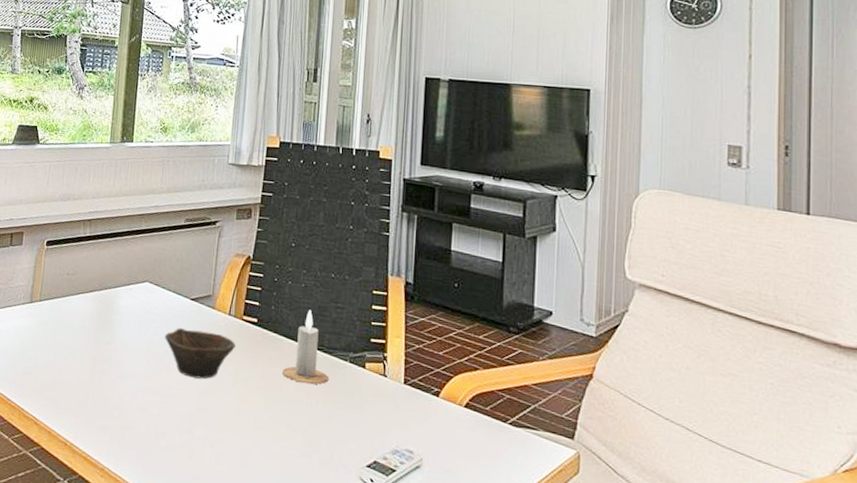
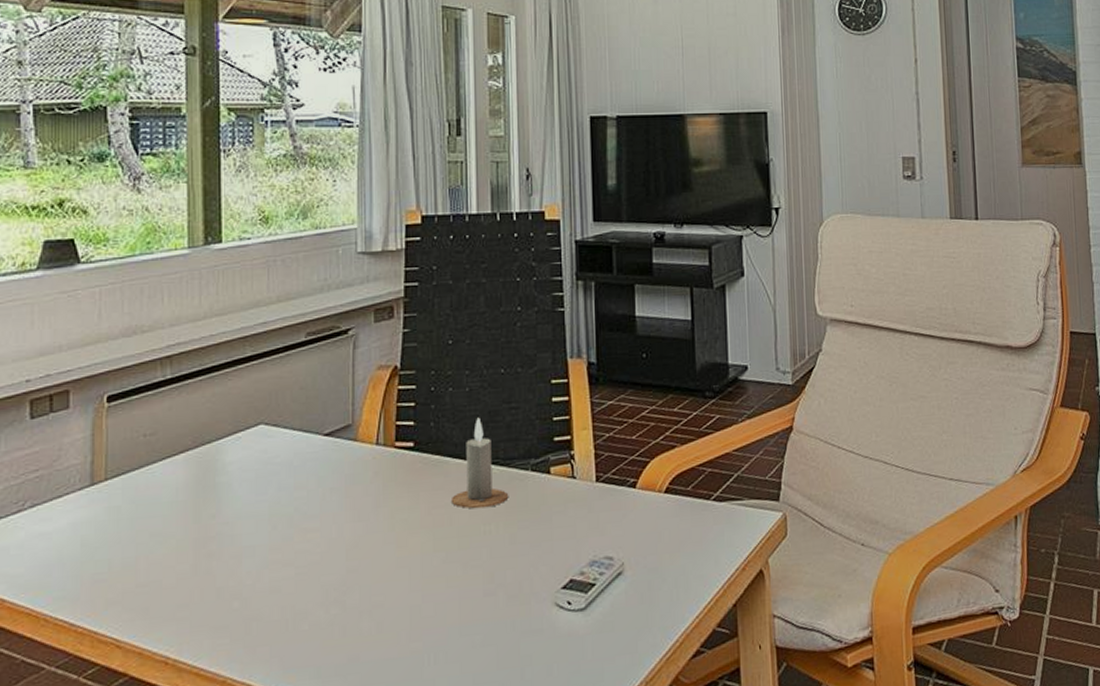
bowl: present [164,328,236,379] -> none [292,471,390,535]

